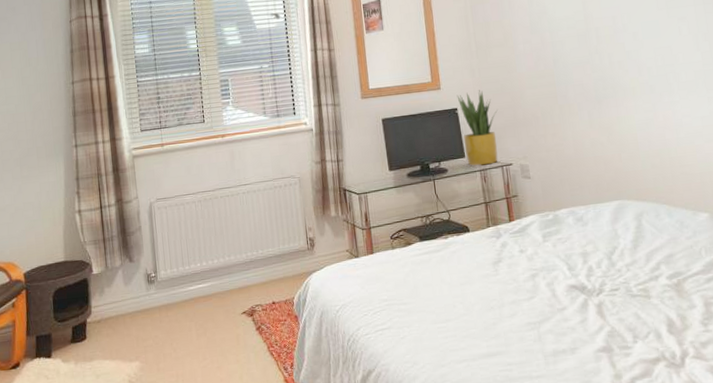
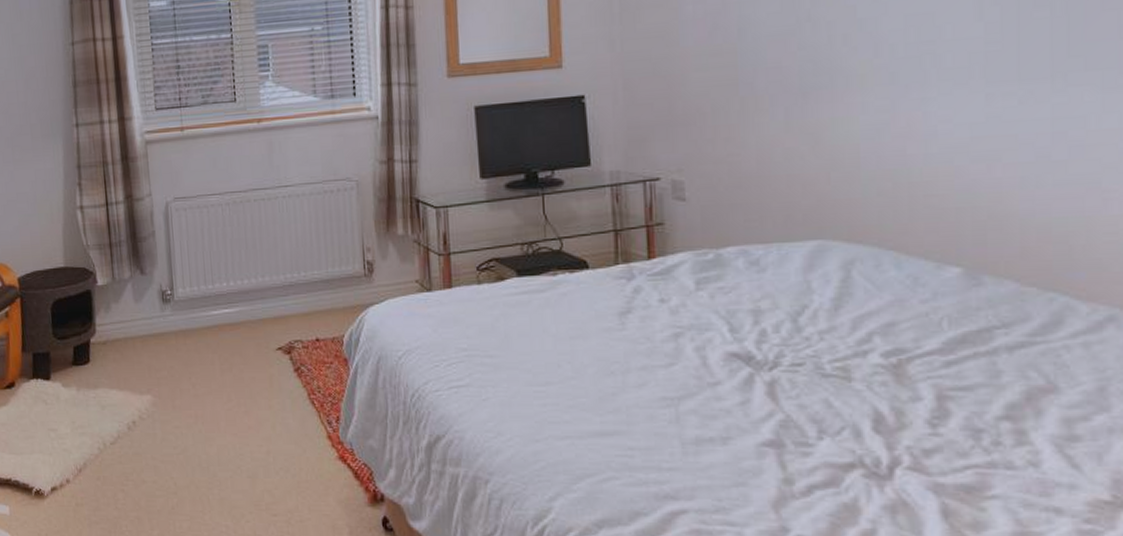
planter: present [456,90,498,166] -> none [585,70,645,179]

